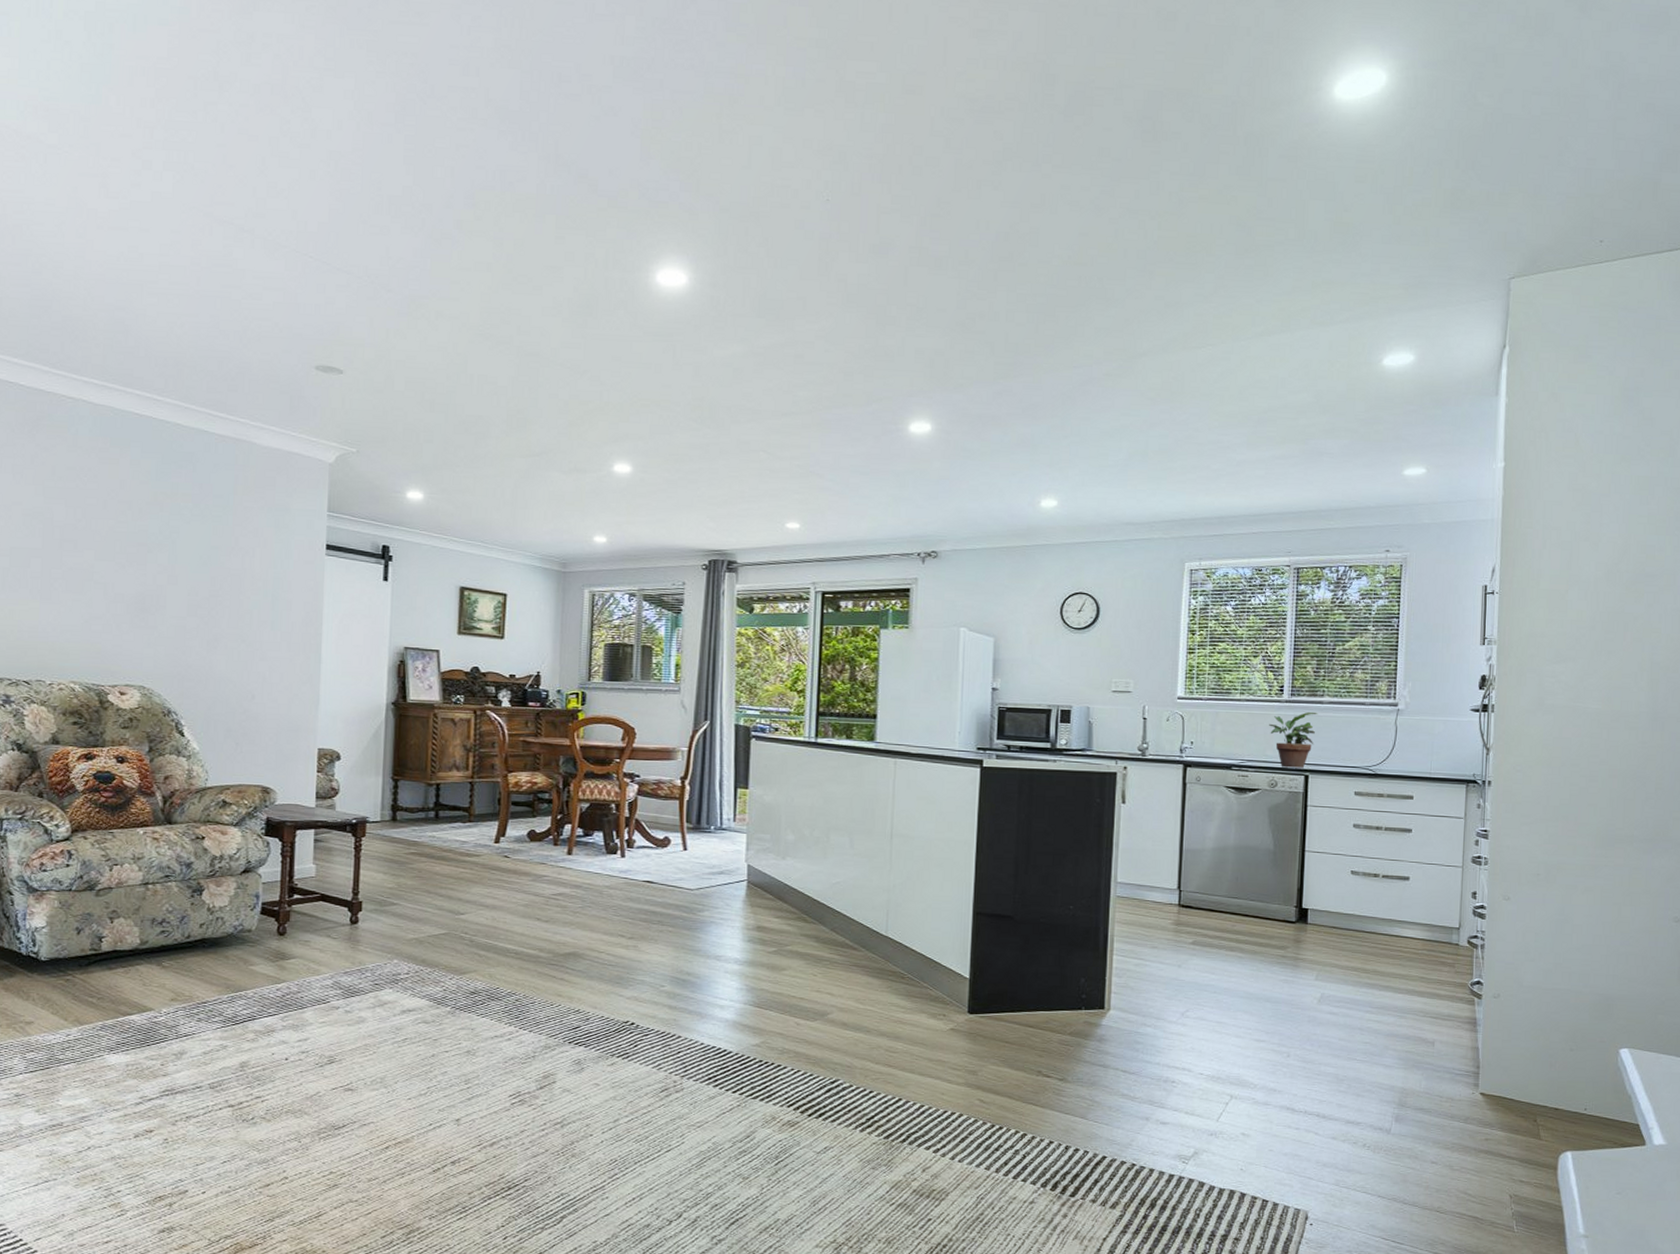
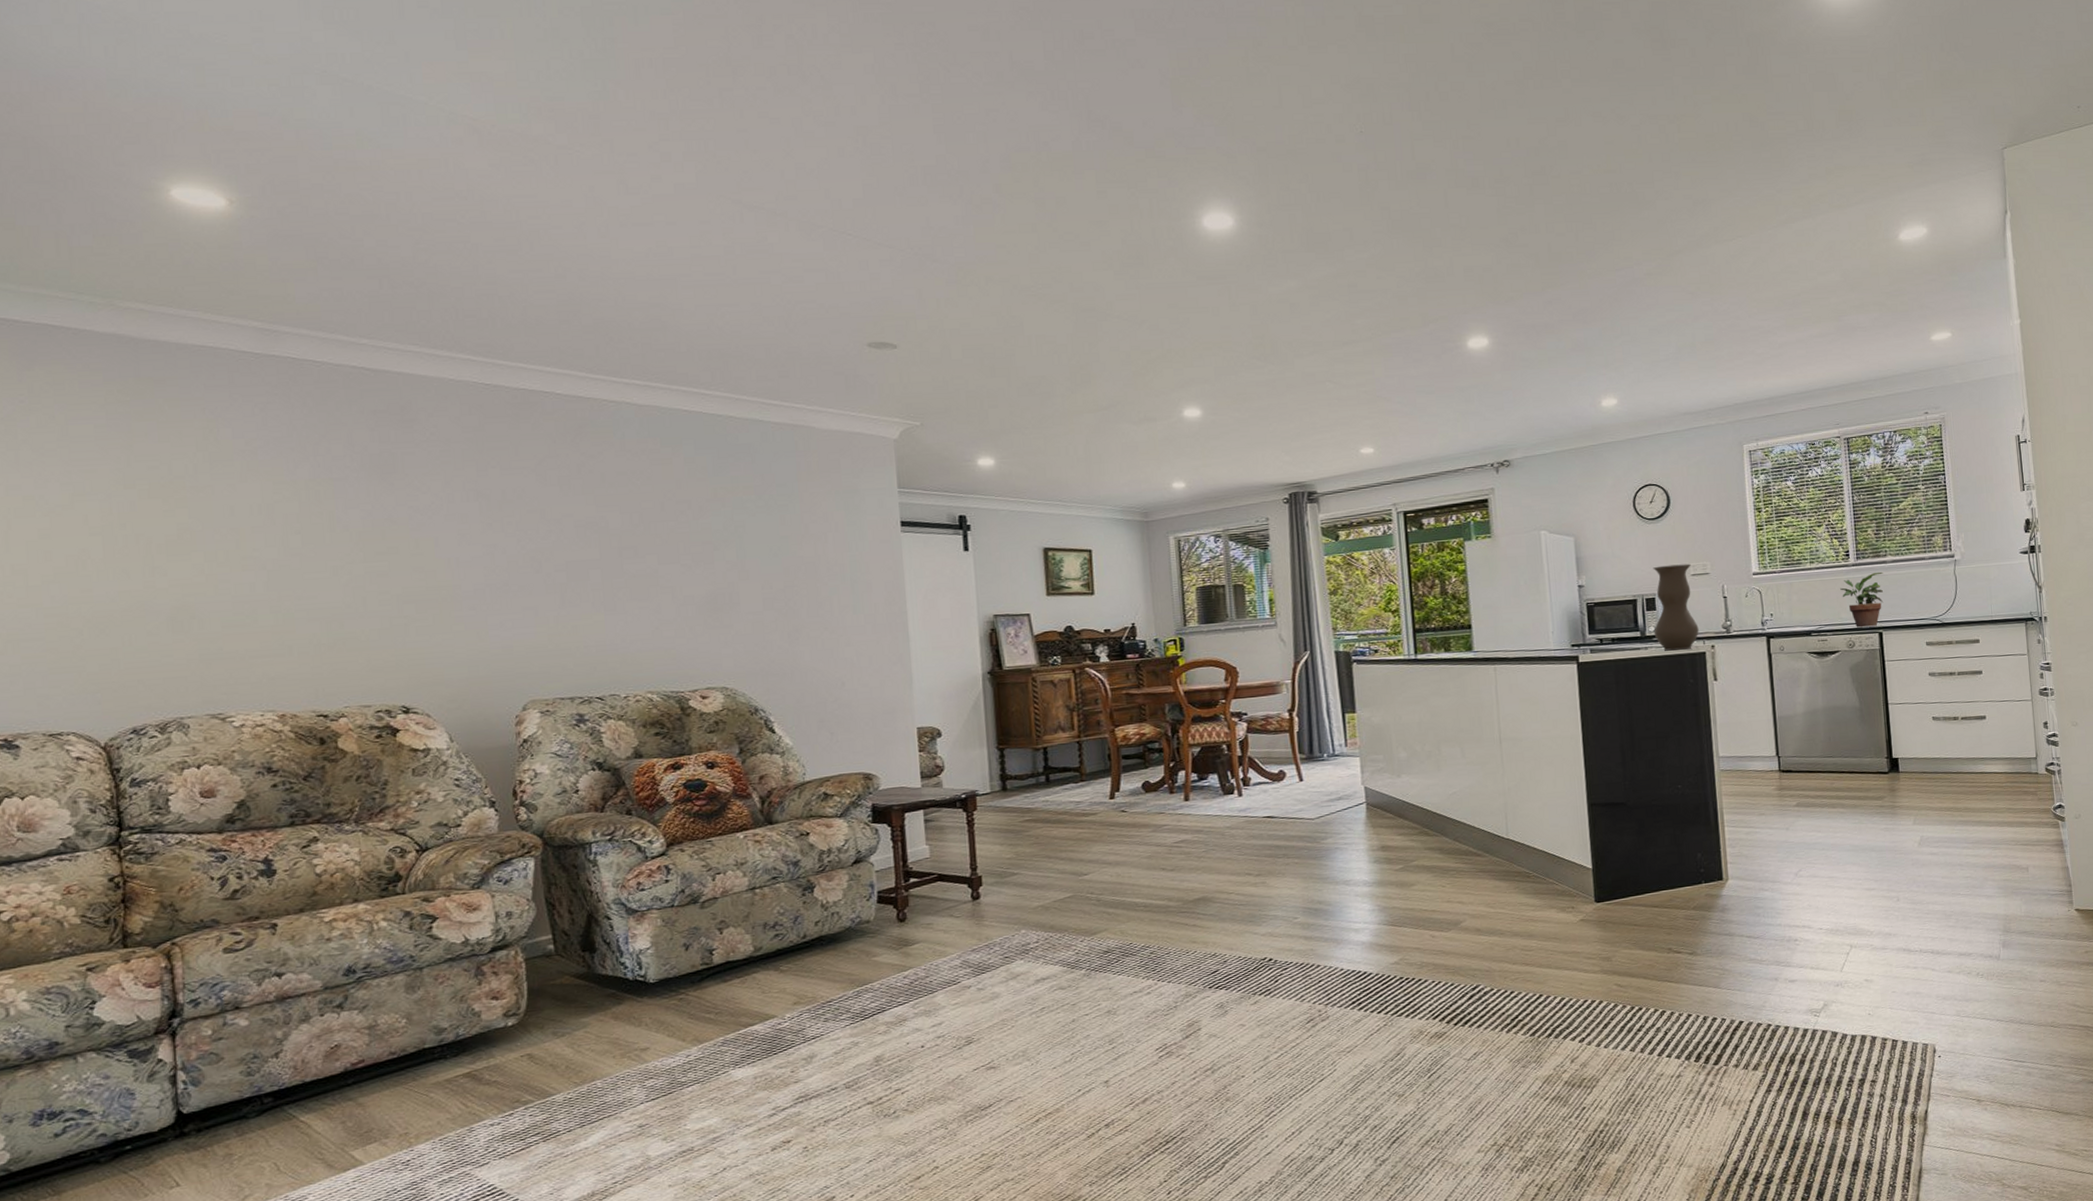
vase: none [1065,678,1113,767] -> present [1653,564,1699,651]

